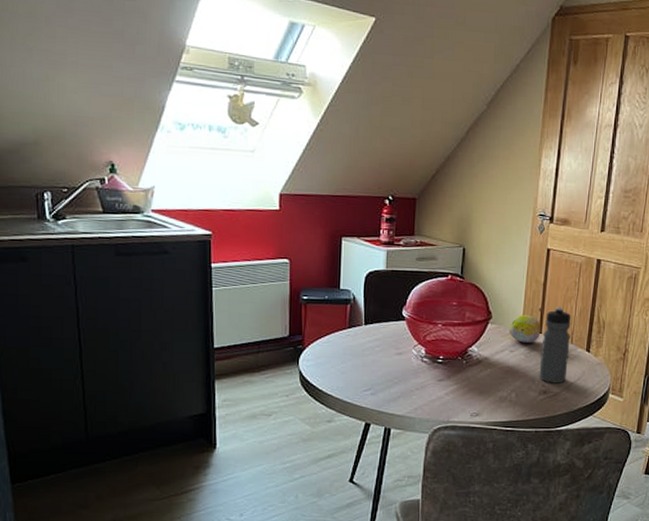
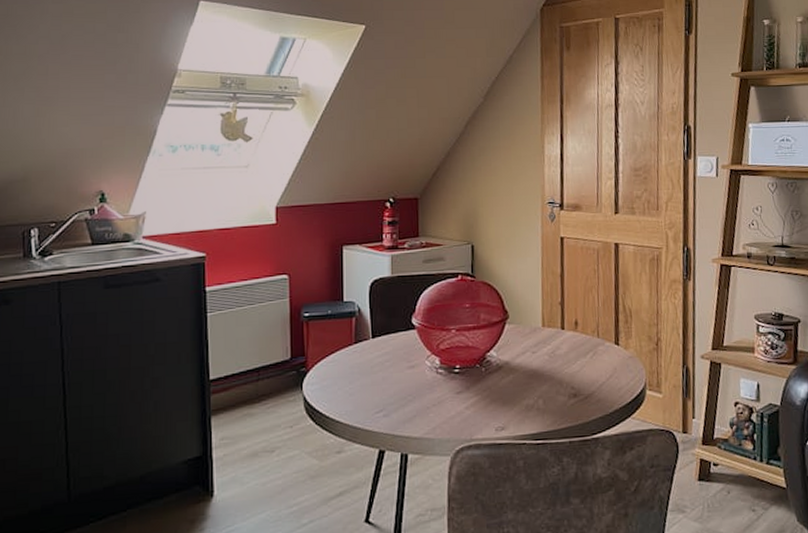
fruit: present [509,315,541,343] -> none [528,310,564,342]
water bottle: present [539,307,571,384] -> none [566,298,597,385]

